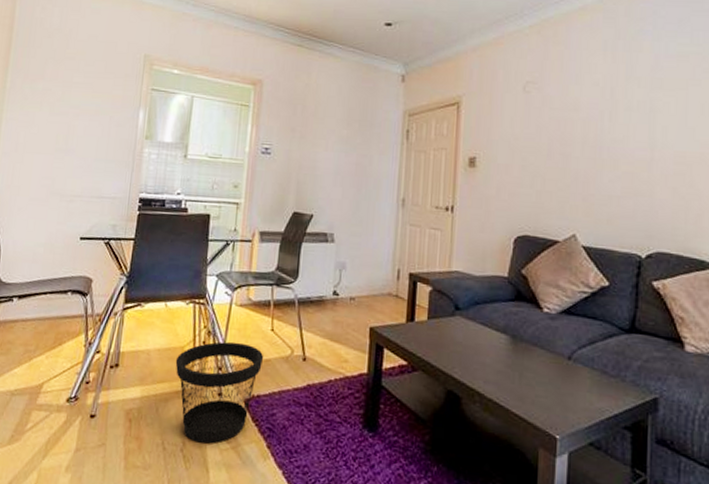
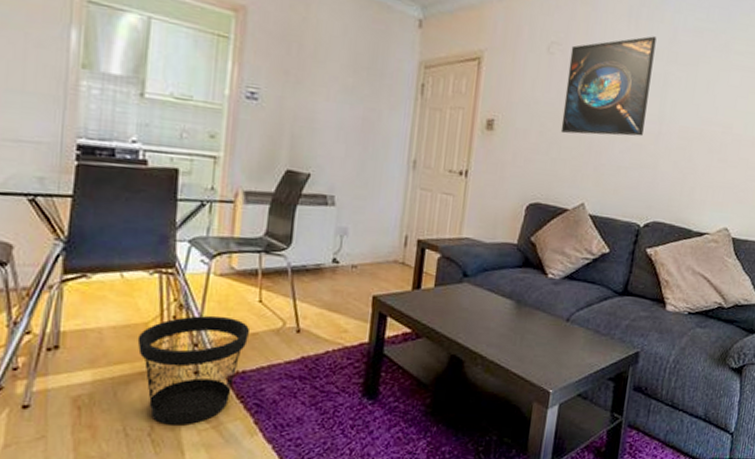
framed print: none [543,66,637,166] -> present [560,36,657,137]

